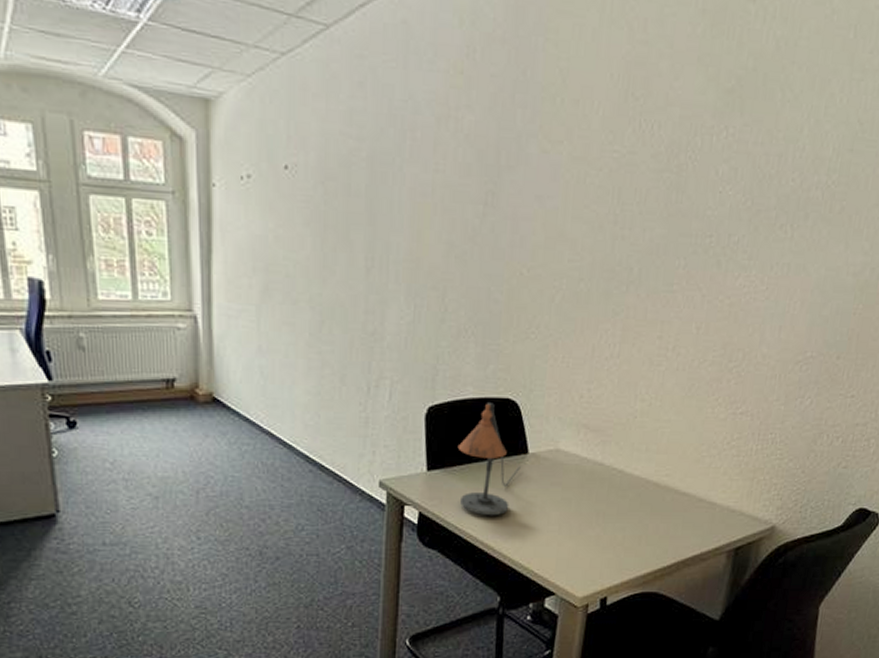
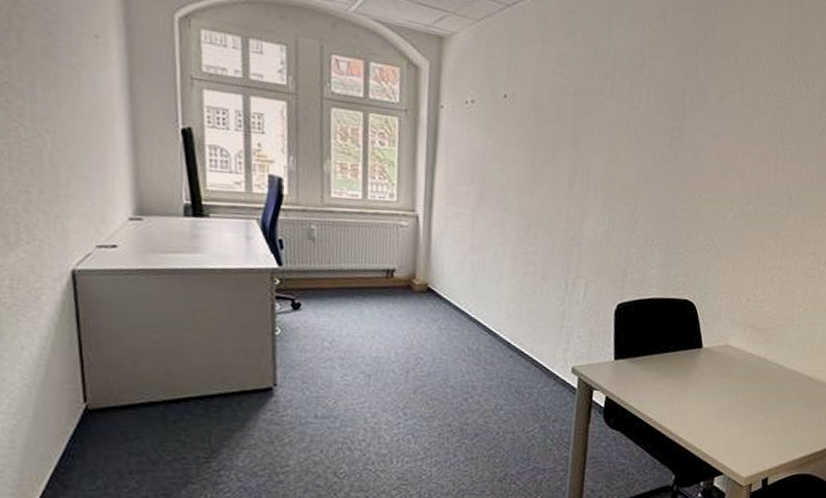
desk lamp: present [457,403,521,515] -> none [641,303,696,401]

